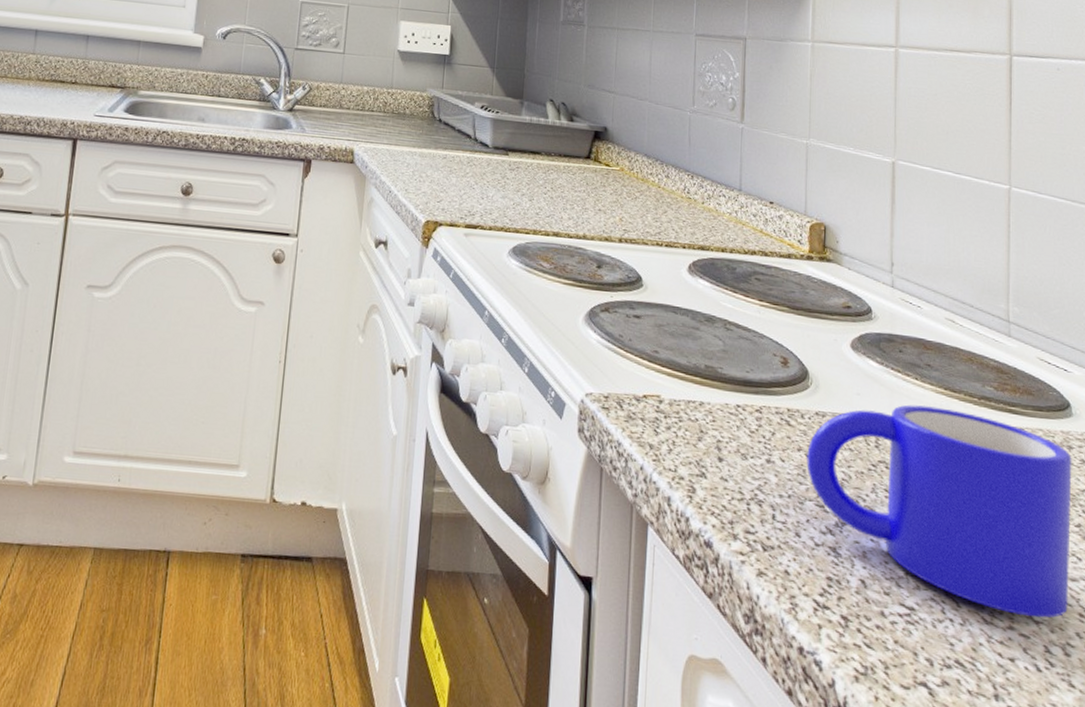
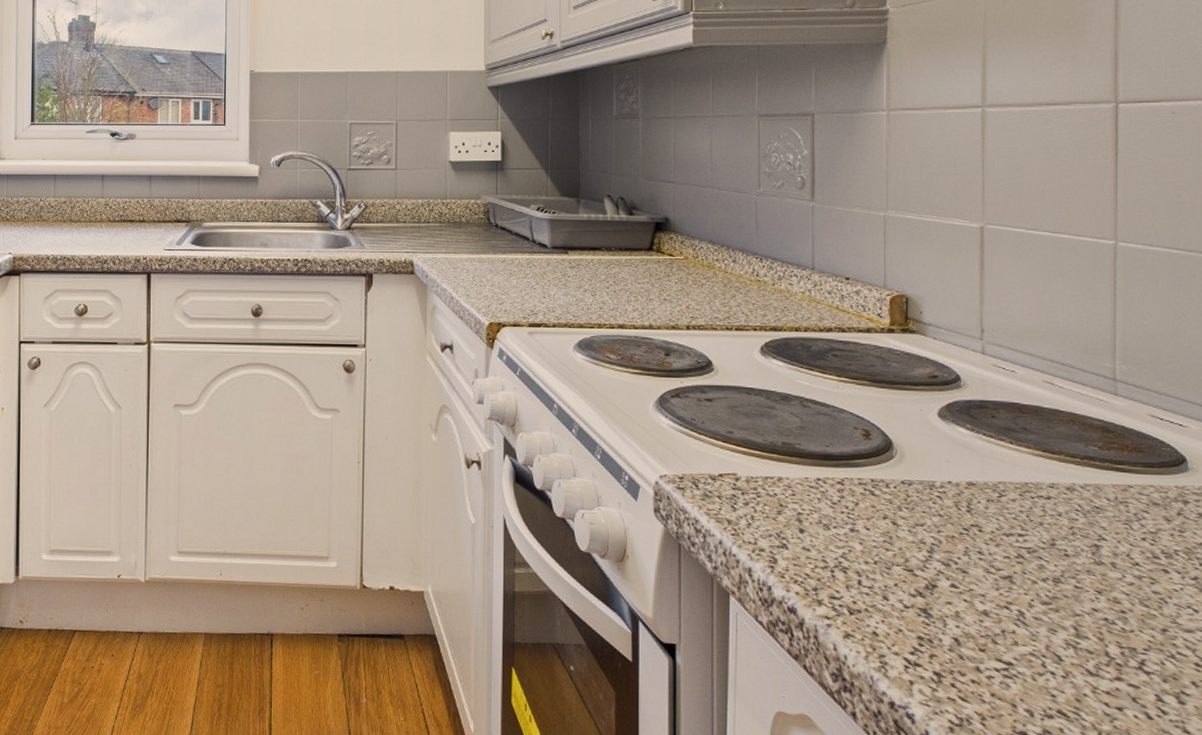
mug: present [807,404,1072,618] -> none [893,468,1188,669]

